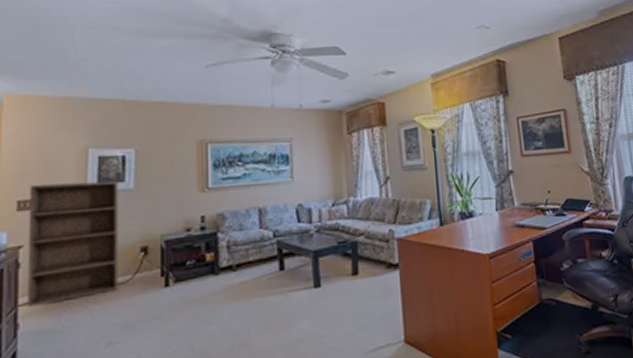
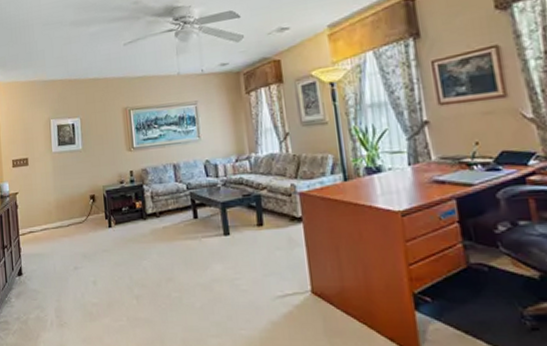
bookshelf: present [26,180,119,308] -> none [18,143,78,237]

